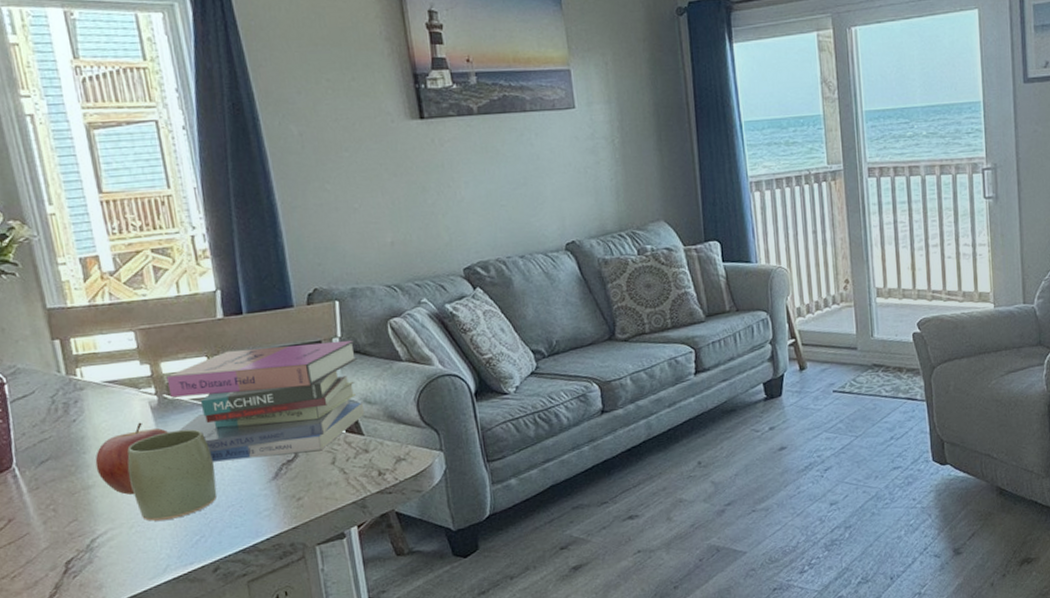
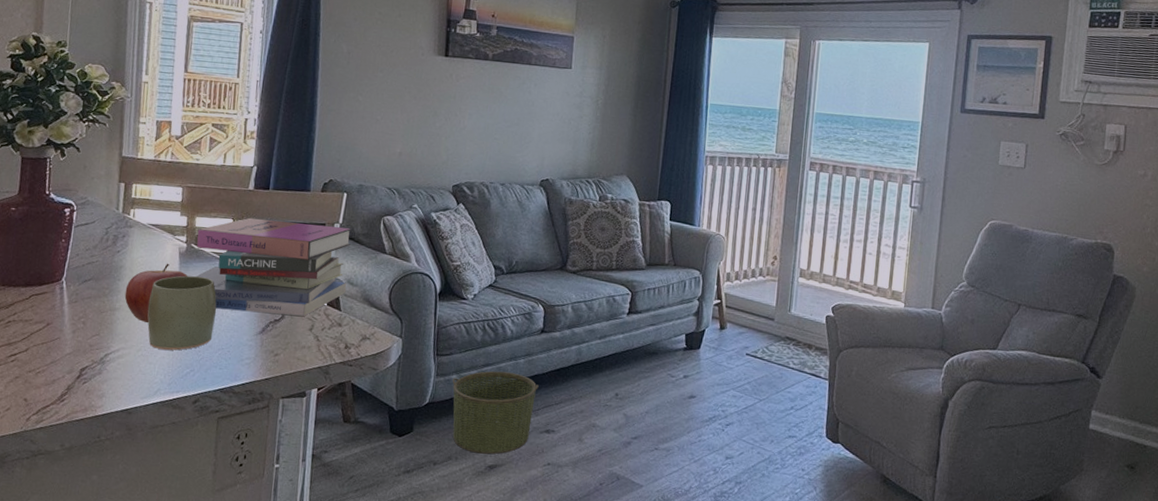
basket: none [511,463,611,557] -> present [452,371,539,455]

